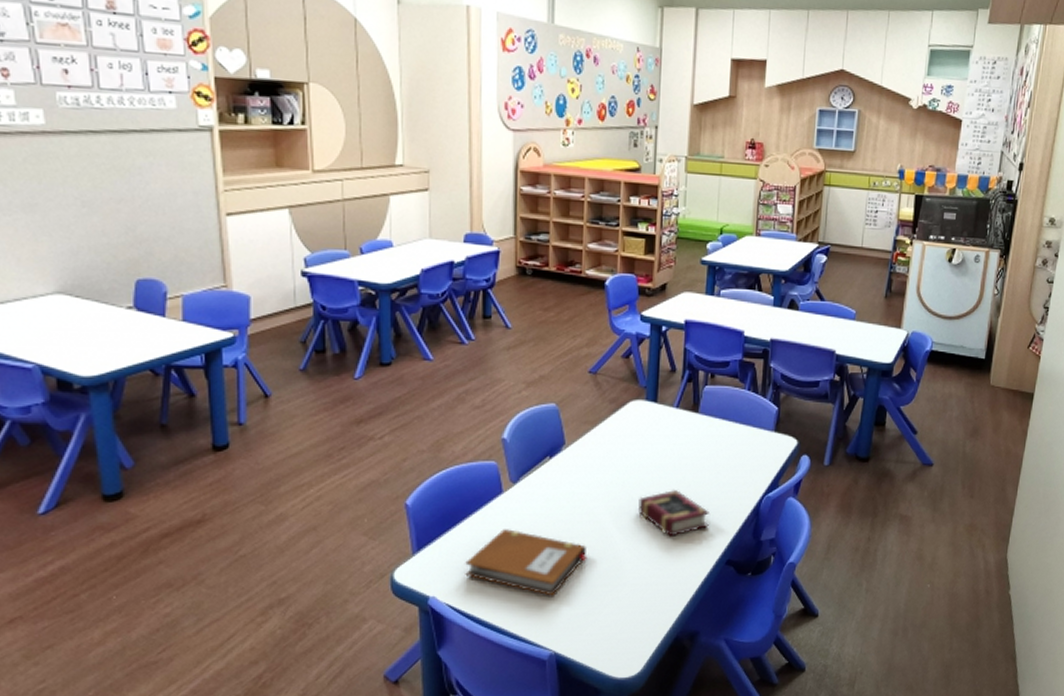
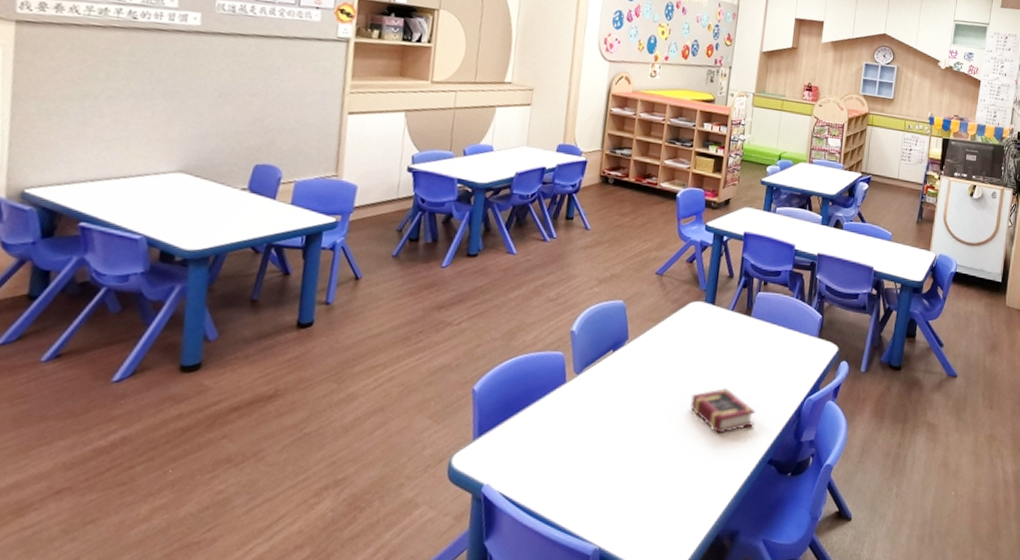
notebook: present [465,529,587,596] -> none [521,419,639,488]

